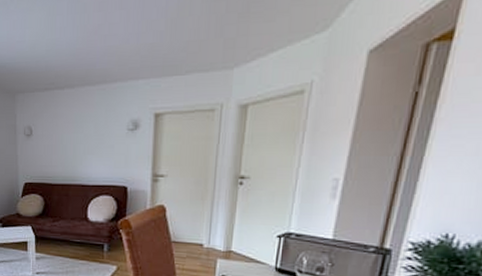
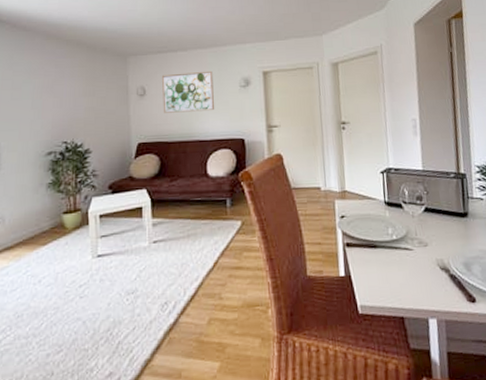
wall art: none [47,111,100,155] -> present [161,70,215,113]

